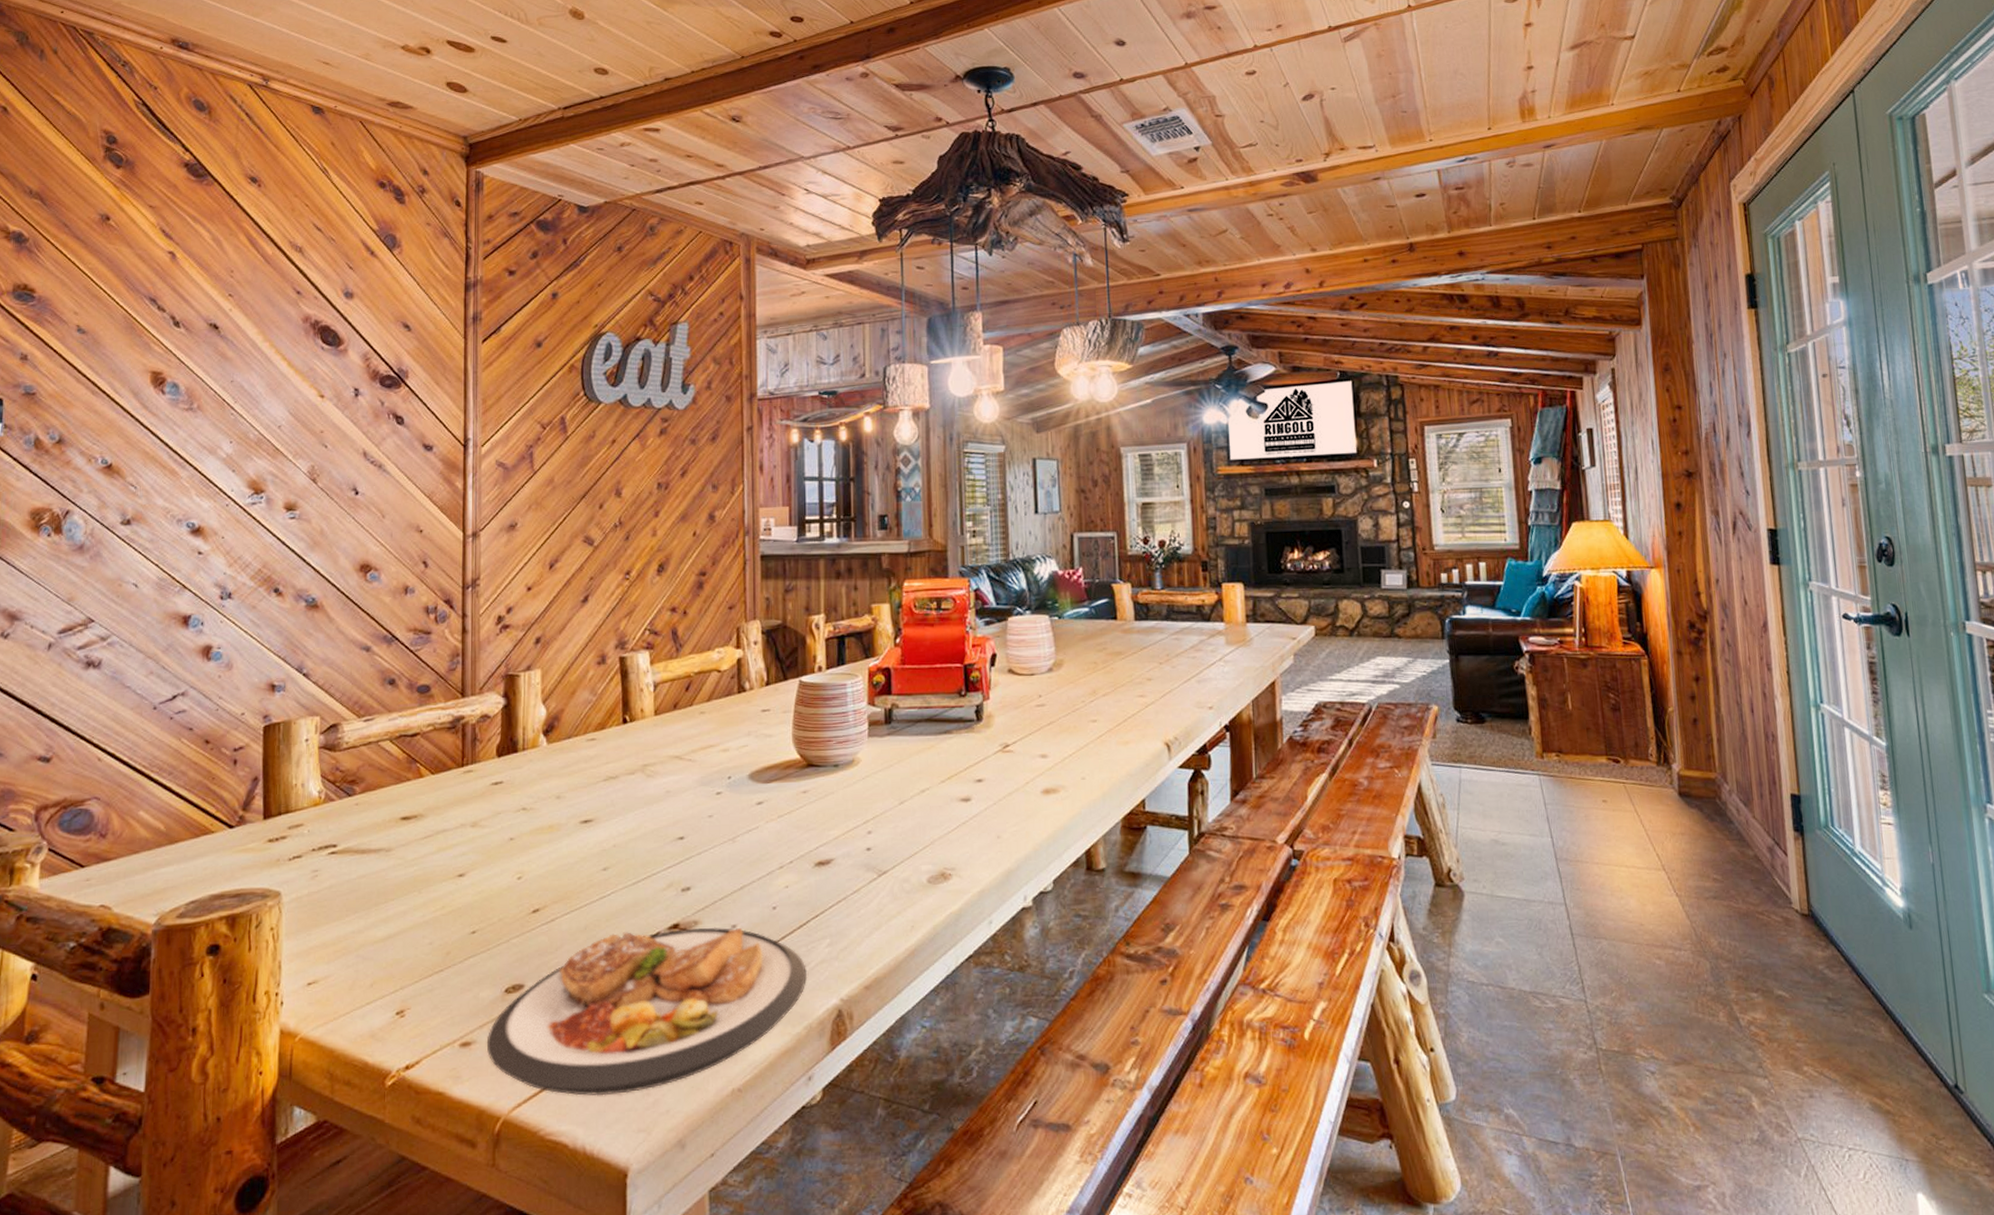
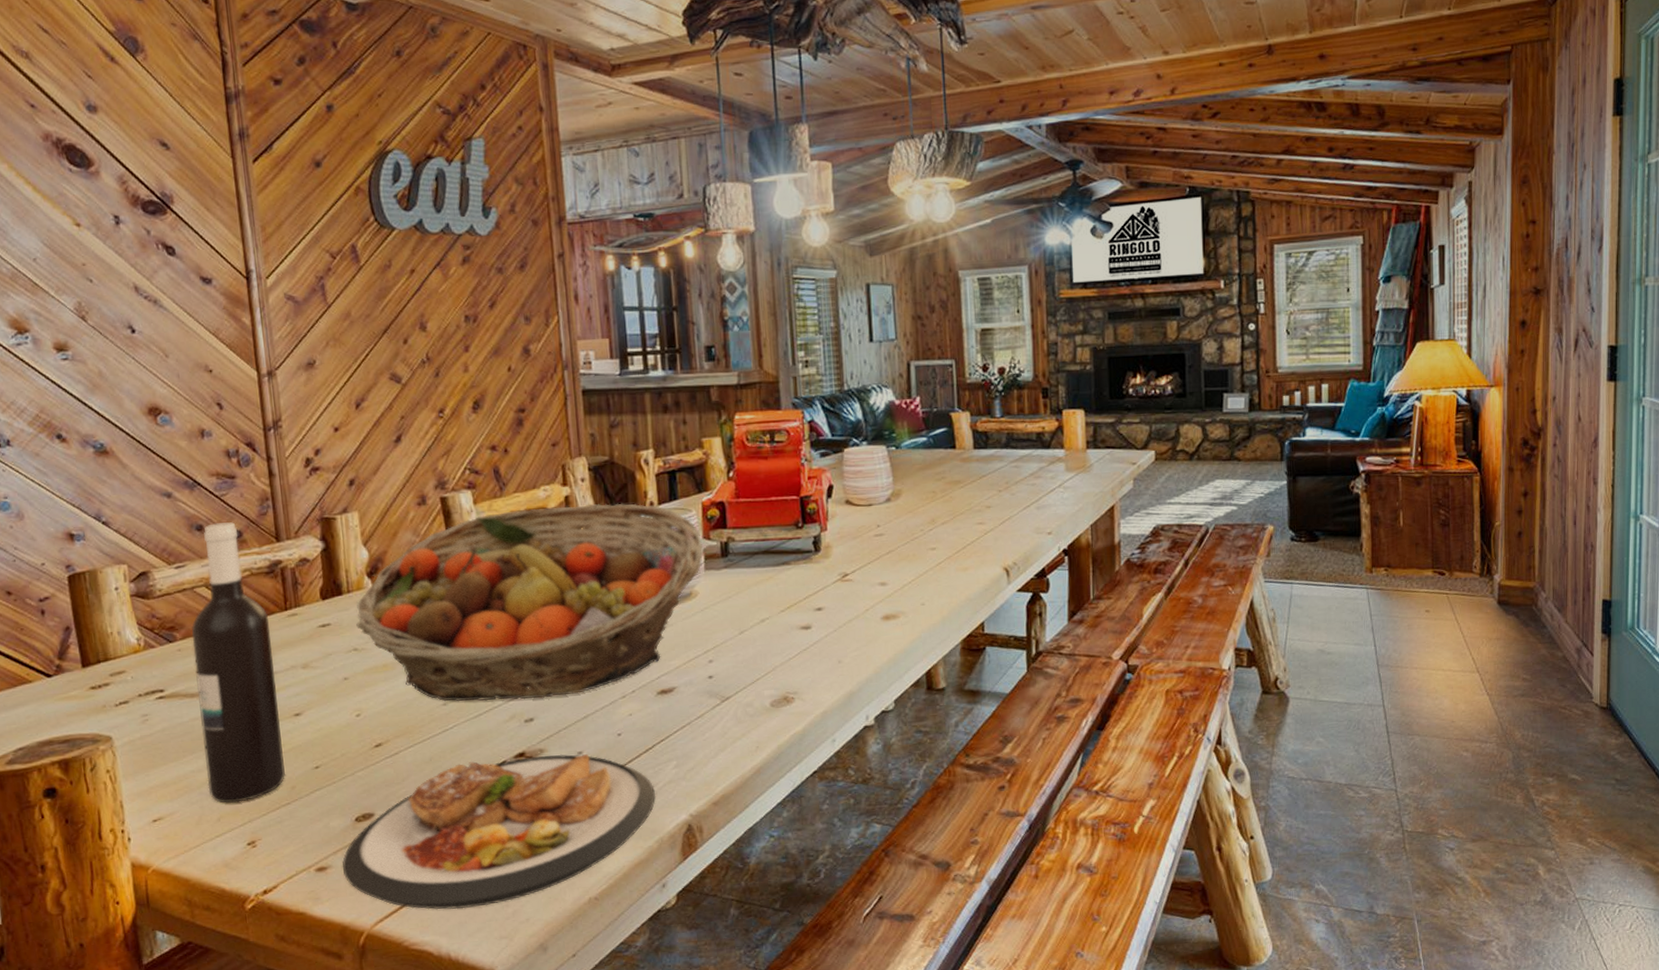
wine bottle: none [365,677,446,968] -> present [191,522,286,803]
fruit basket: none [528,666,867,867] -> present [356,503,703,702]

